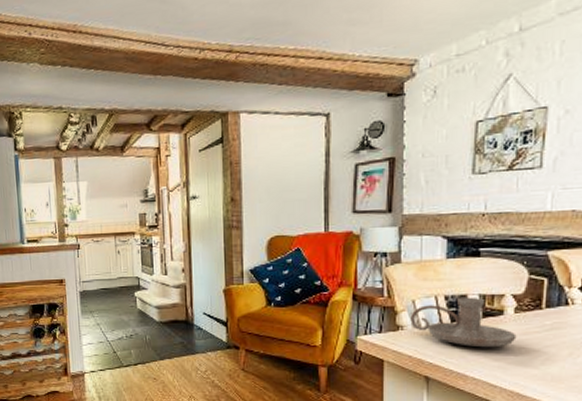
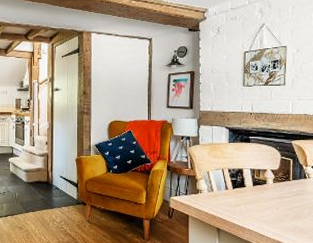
candle holder: present [410,297,517,348] -> none [206,170,275,207]

